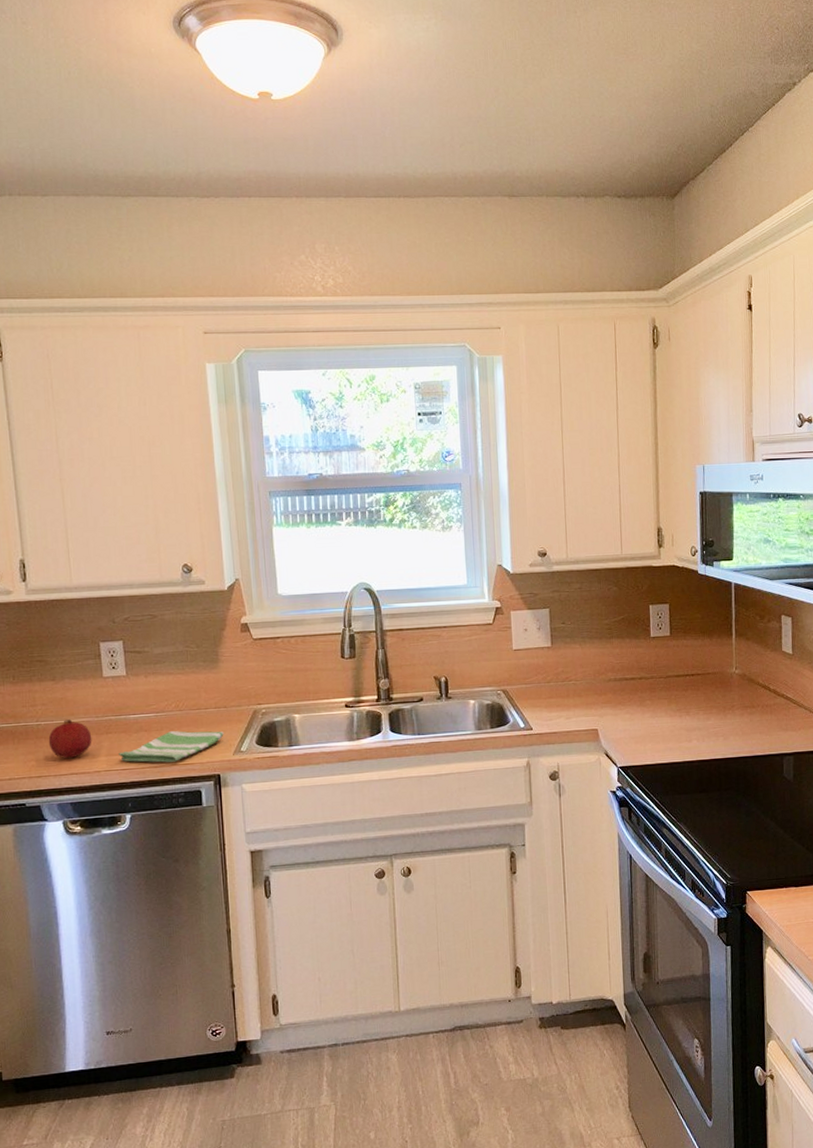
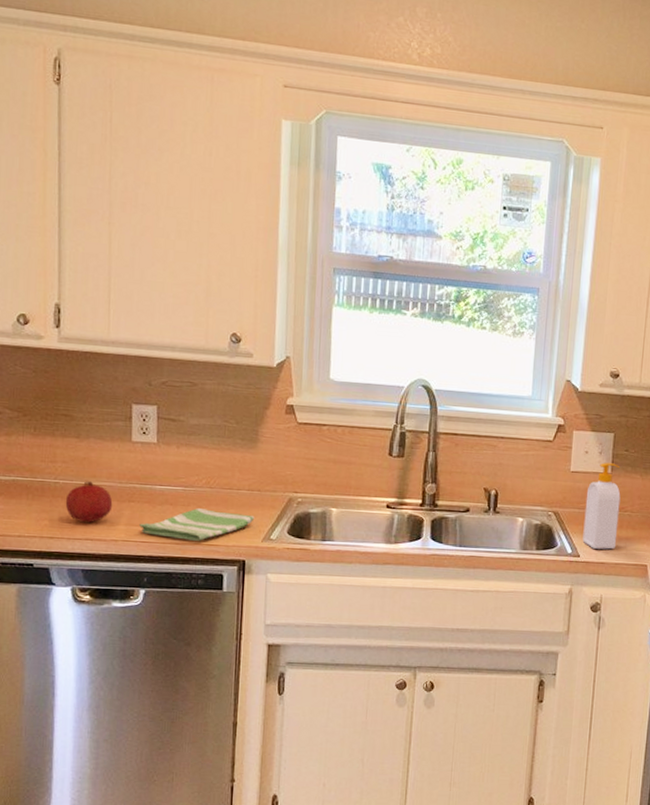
soap bottle: none [531,637,566,720] -> present [582,462,621,550]

